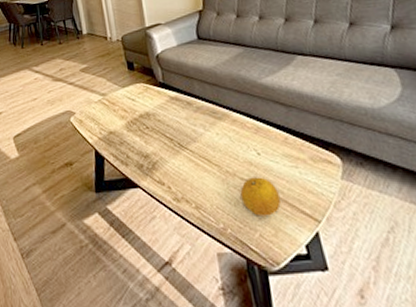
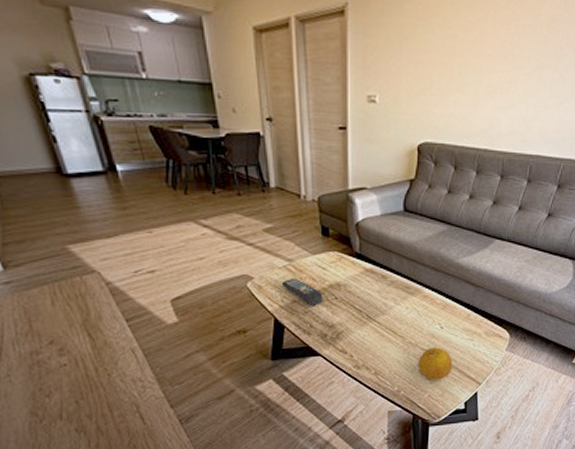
remote control: none [98,110,136,138] -> present [281,277,323,307]

